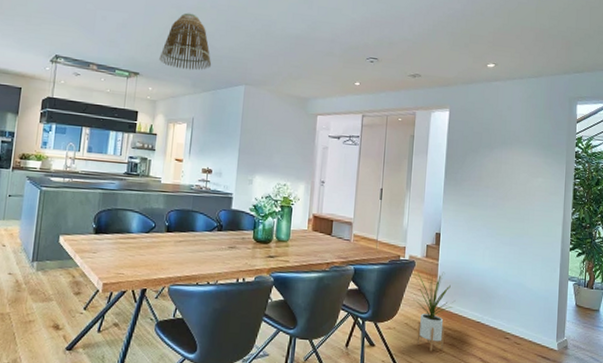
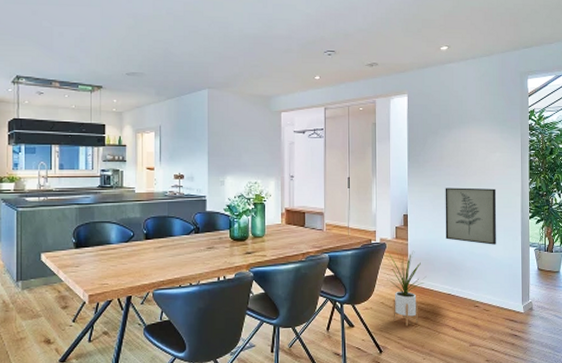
lamp shade: present [159,13,212,71] -> none [121,22,173,79]
wall art: none [479,209,537,275] -> present [445,187,497,245]

